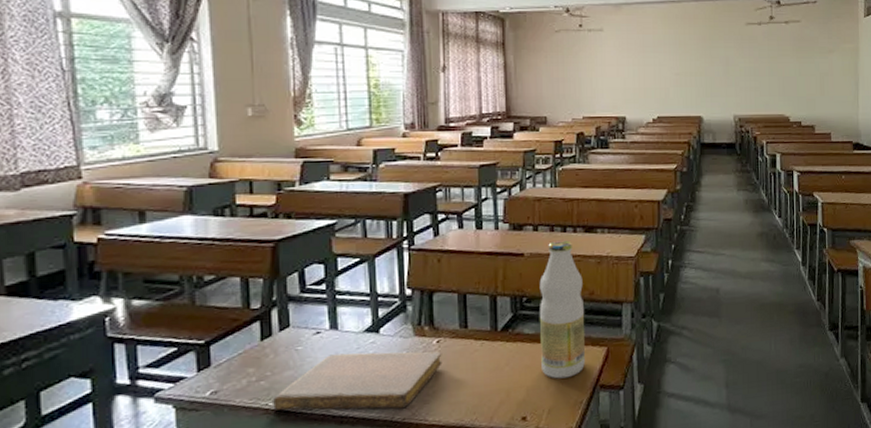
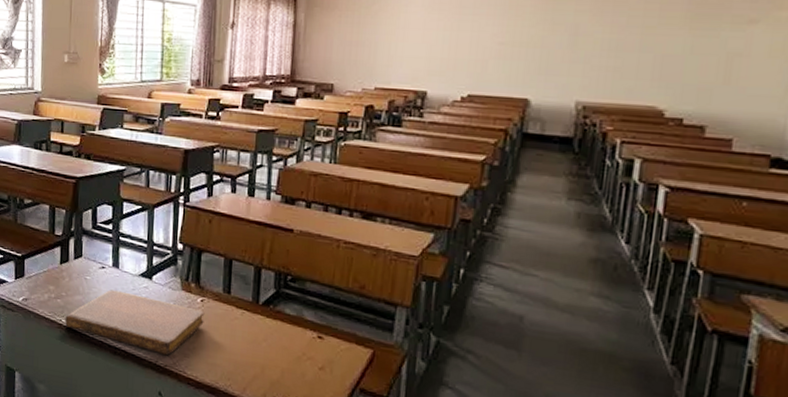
bottle: present [539,240,585,379] -> none [299,222,354,372]

